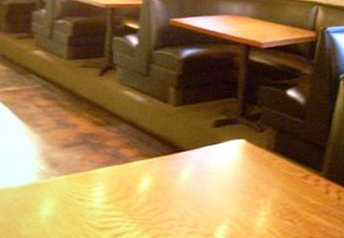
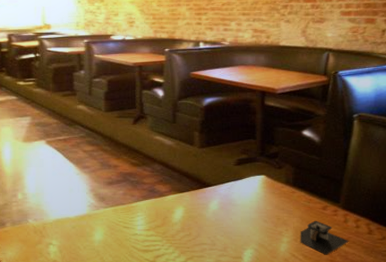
architectural model: none [278,191,330,231] -> present [300,220,349,255]

